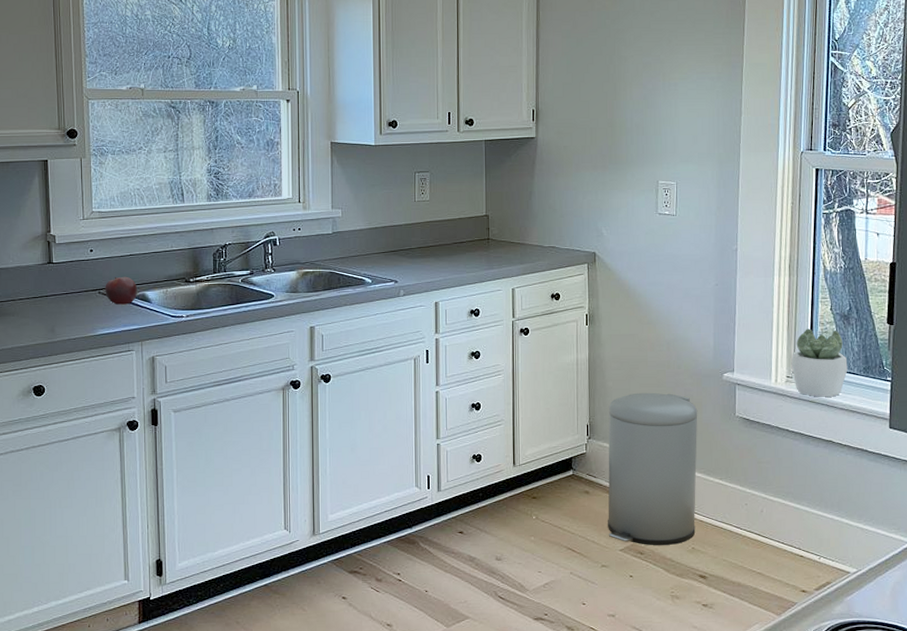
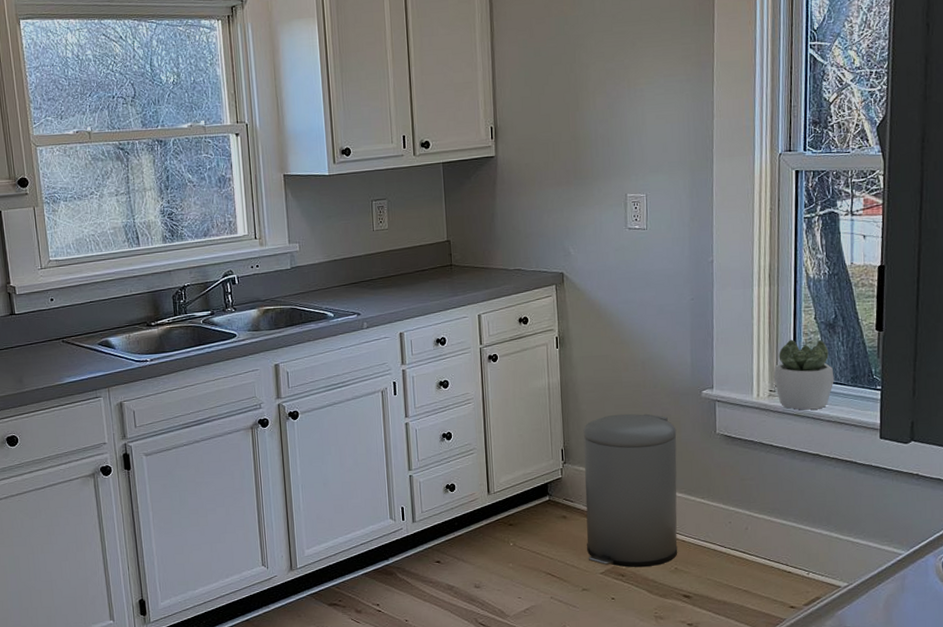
fruit: present [105,276,138,305] -> none [68,323,101,353]

